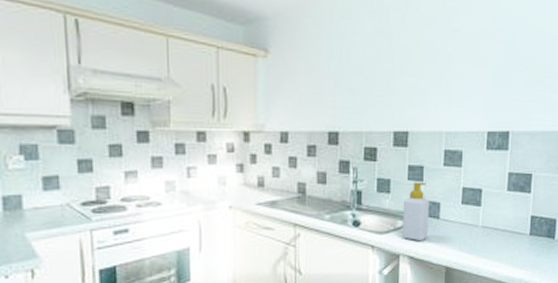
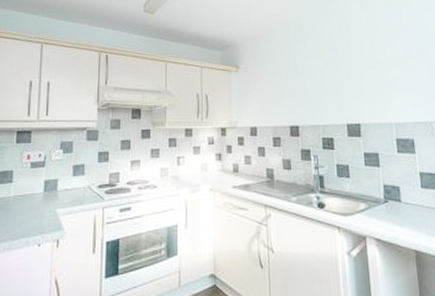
soap bottle: present [402,182,430,241] -> none [363,167,393,223]

